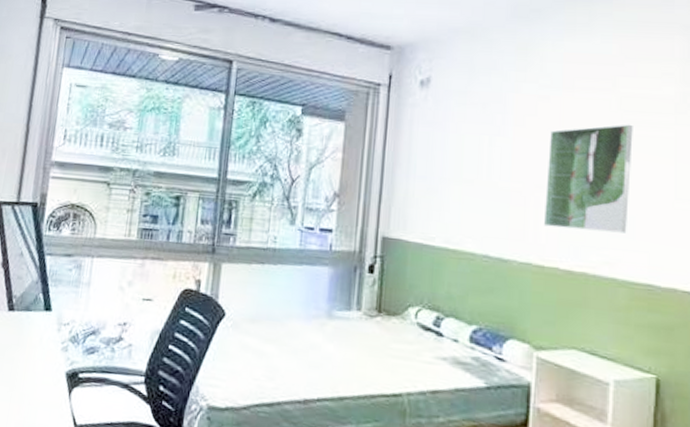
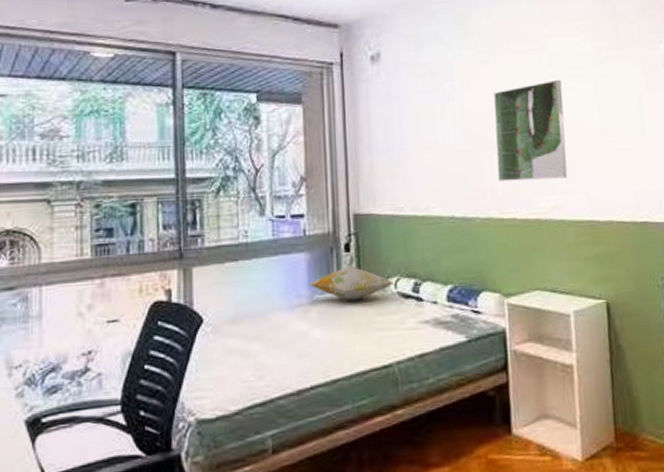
decorative pillow: none [328,288,415,323] -> present [309,267,394,301]

